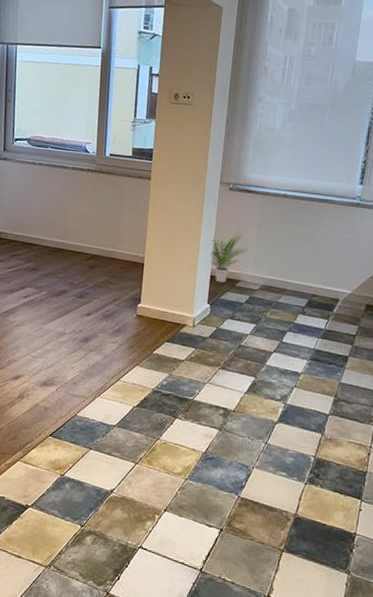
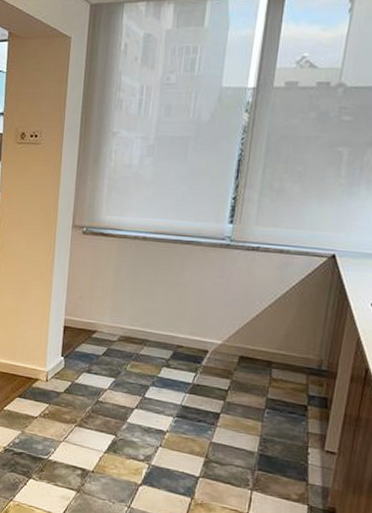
potted plant: present [210,232,248,283] -> none [63,279,104,334]

